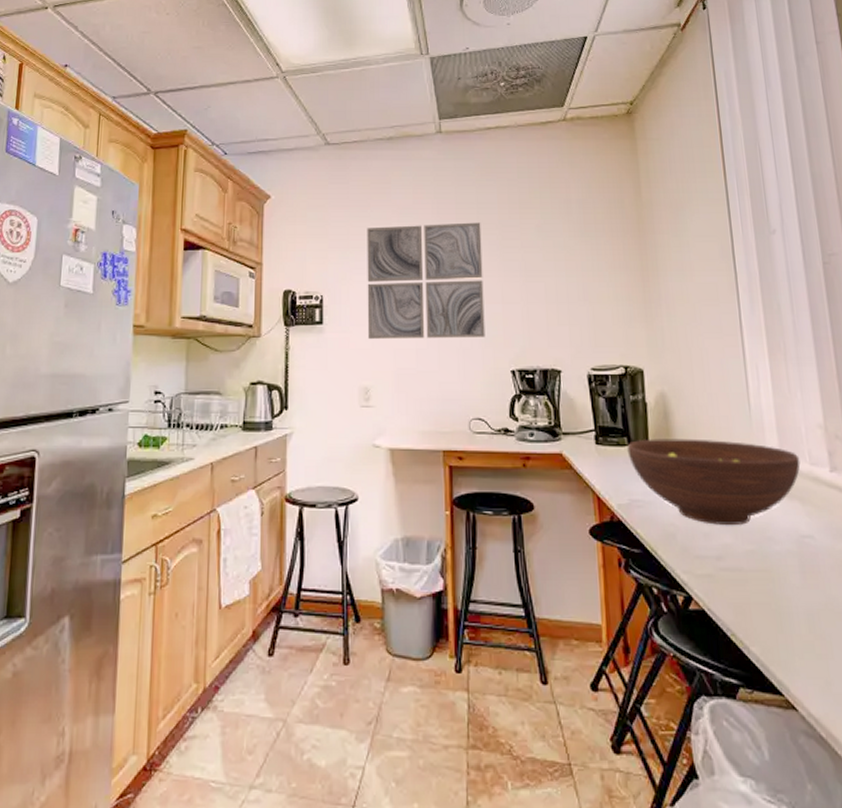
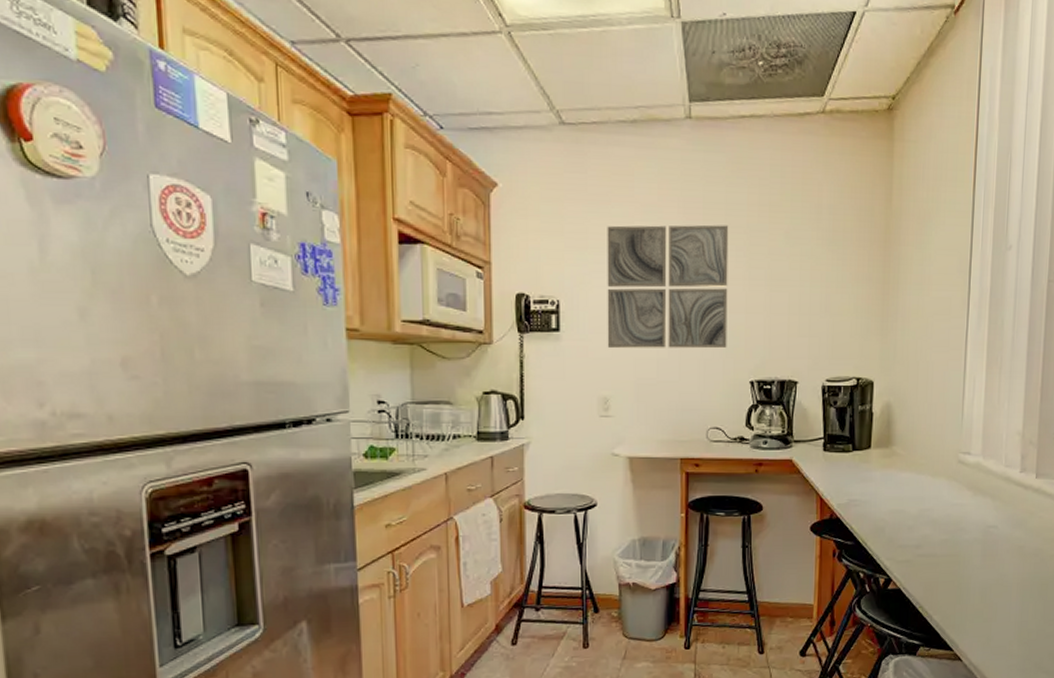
fruit bowl: present [627,438,801,525] -> none [851,445,997,519]

